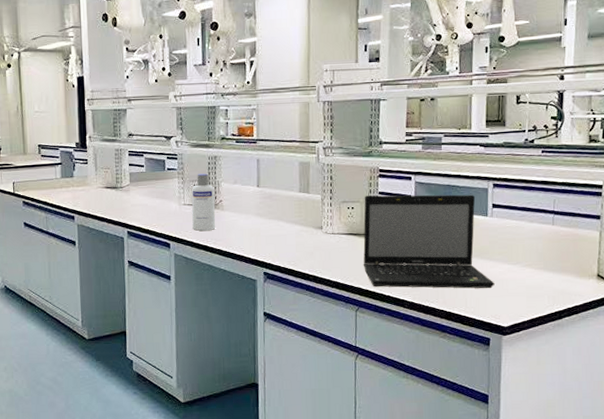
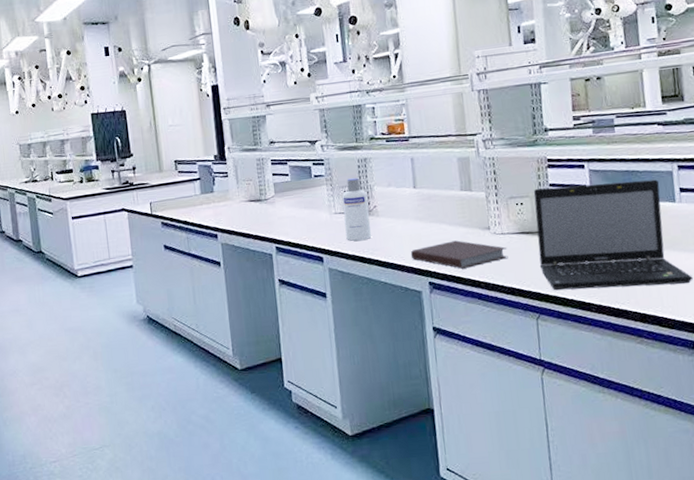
notebook: none [249,237,336,262] -> present [410,240,508,269]

